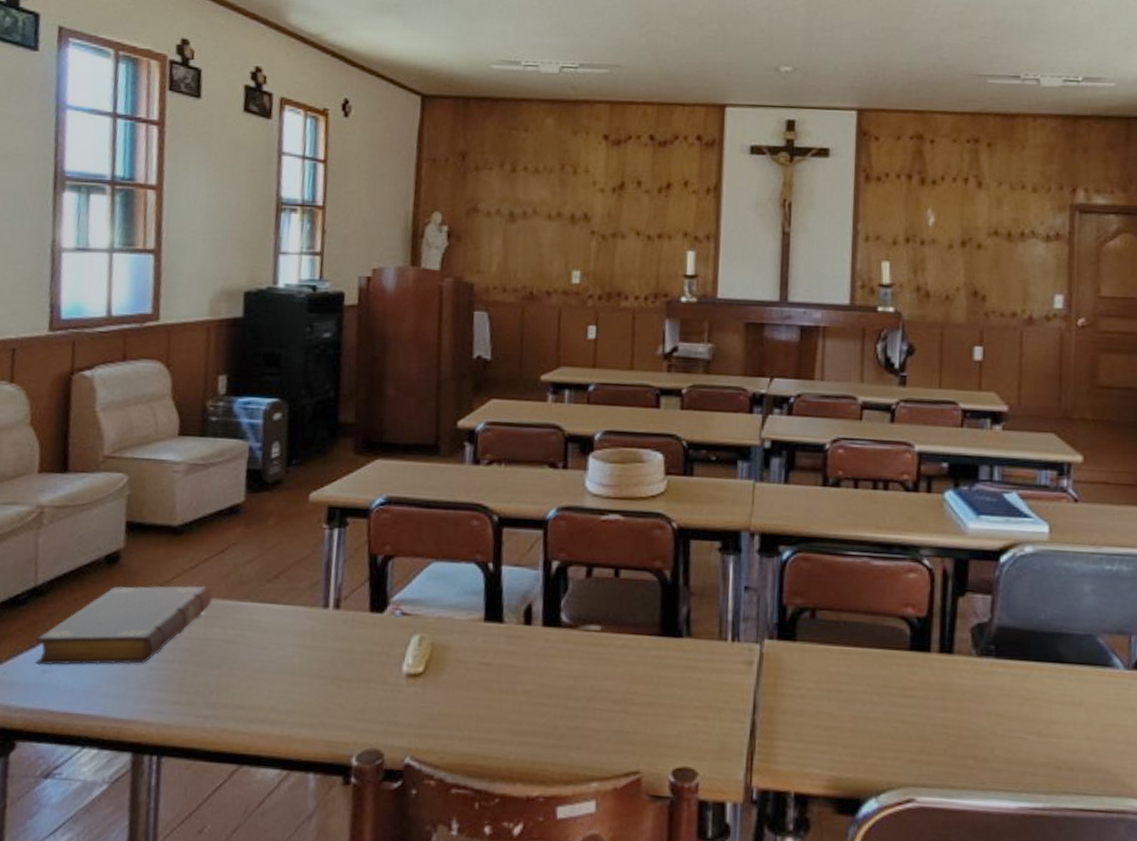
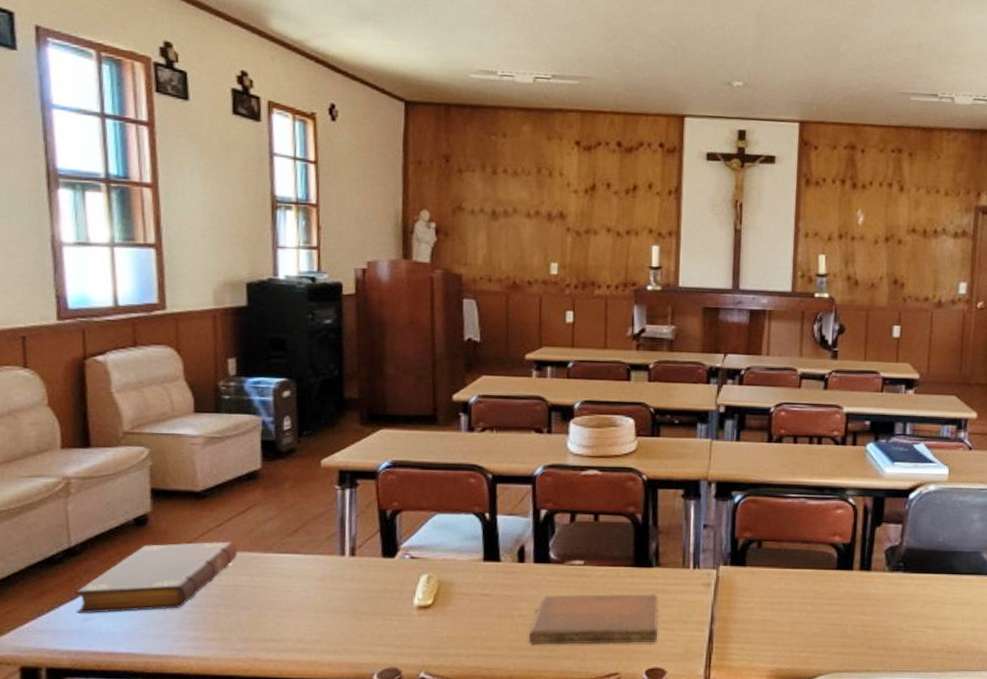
notebook: none [532,667,689,735] -> present [528,593,659,645]

